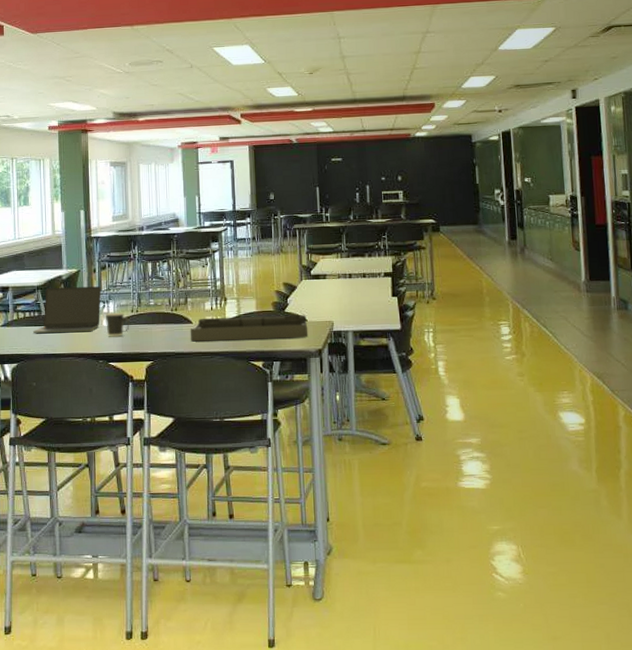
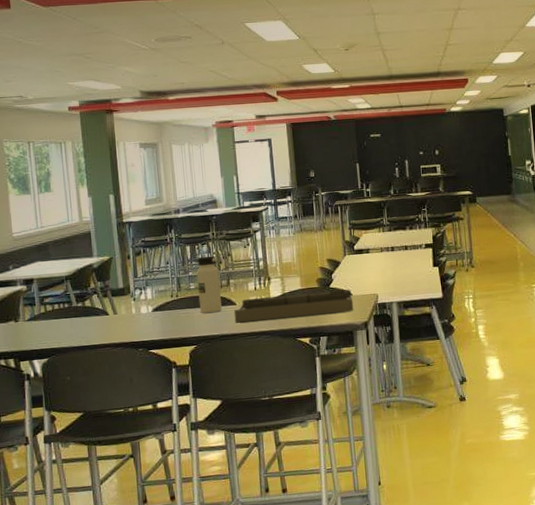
laptop: present [33,286,102,334] -> none [64,273,138,327]
mug: present [105,312,130,337] -> none [143,298,170,324]
water bottle: none [156,273,179,330] -> present [196,255,222,314]

